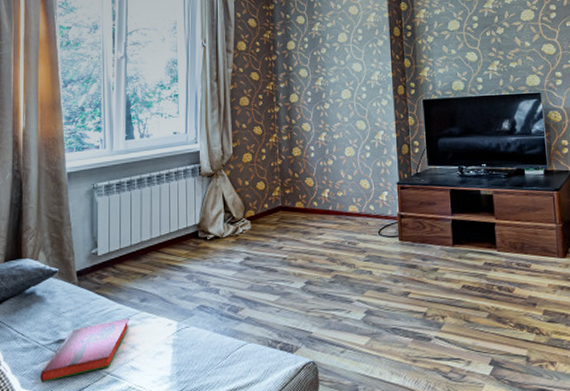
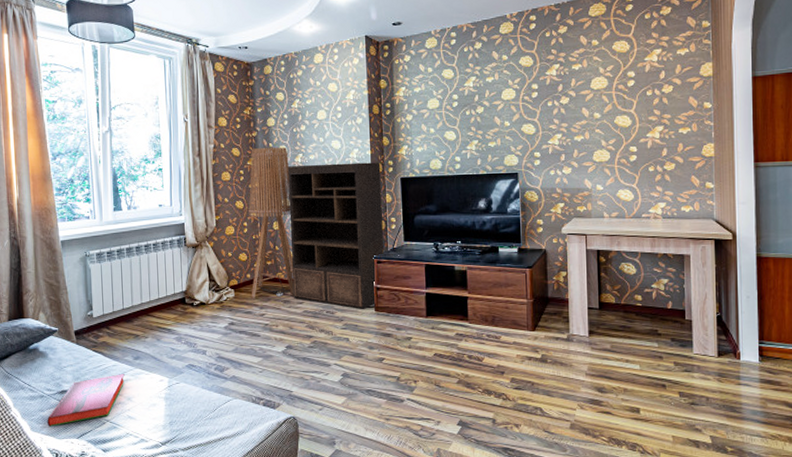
floor lamp: none [267,70,315,230] -> present [248,147,295,298]
bookshelf: none [308,84,408,240] -> present [288,162,385,310]

